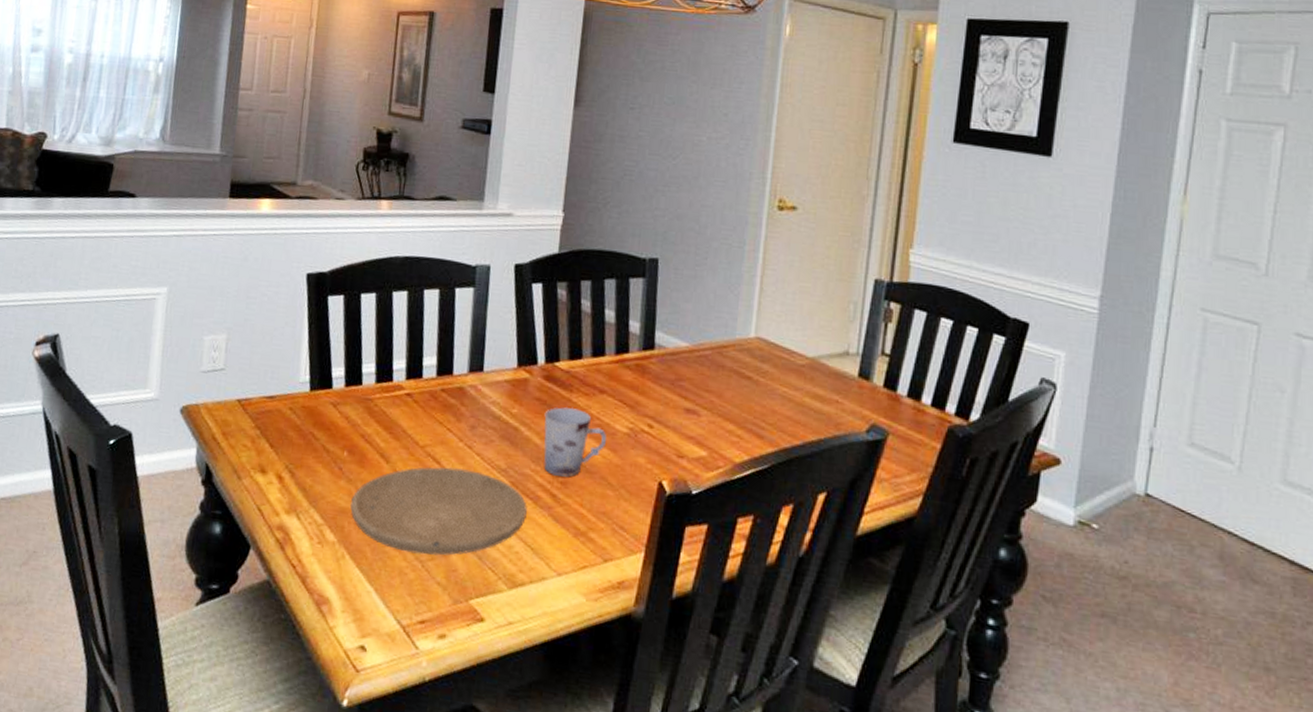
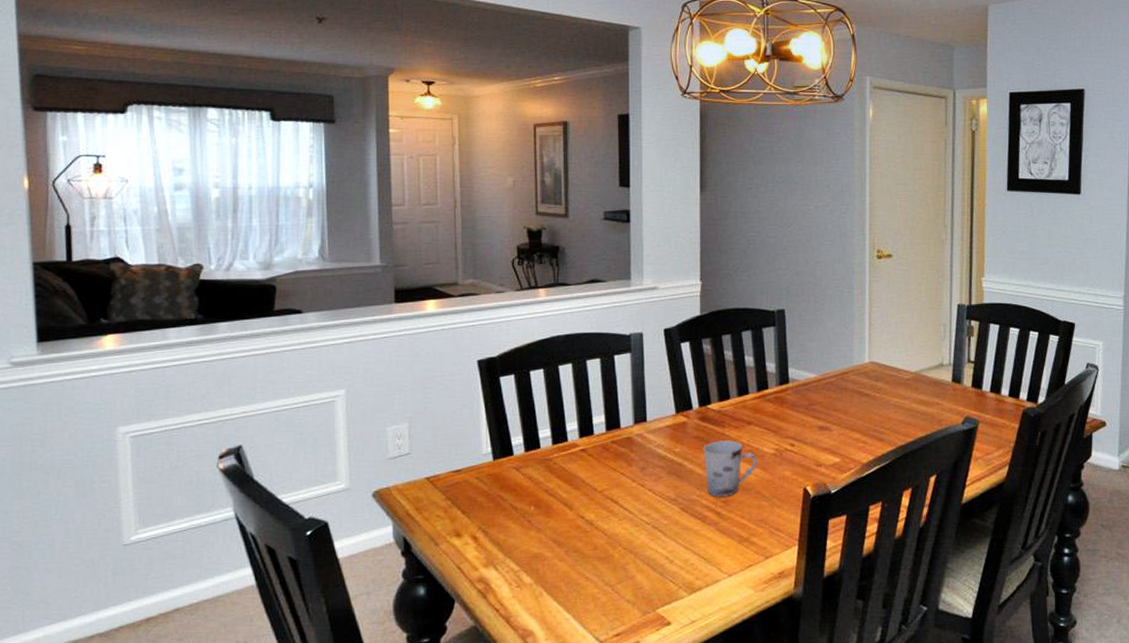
plate: present [350,467,527,556] -> none [542,504,697,581]

